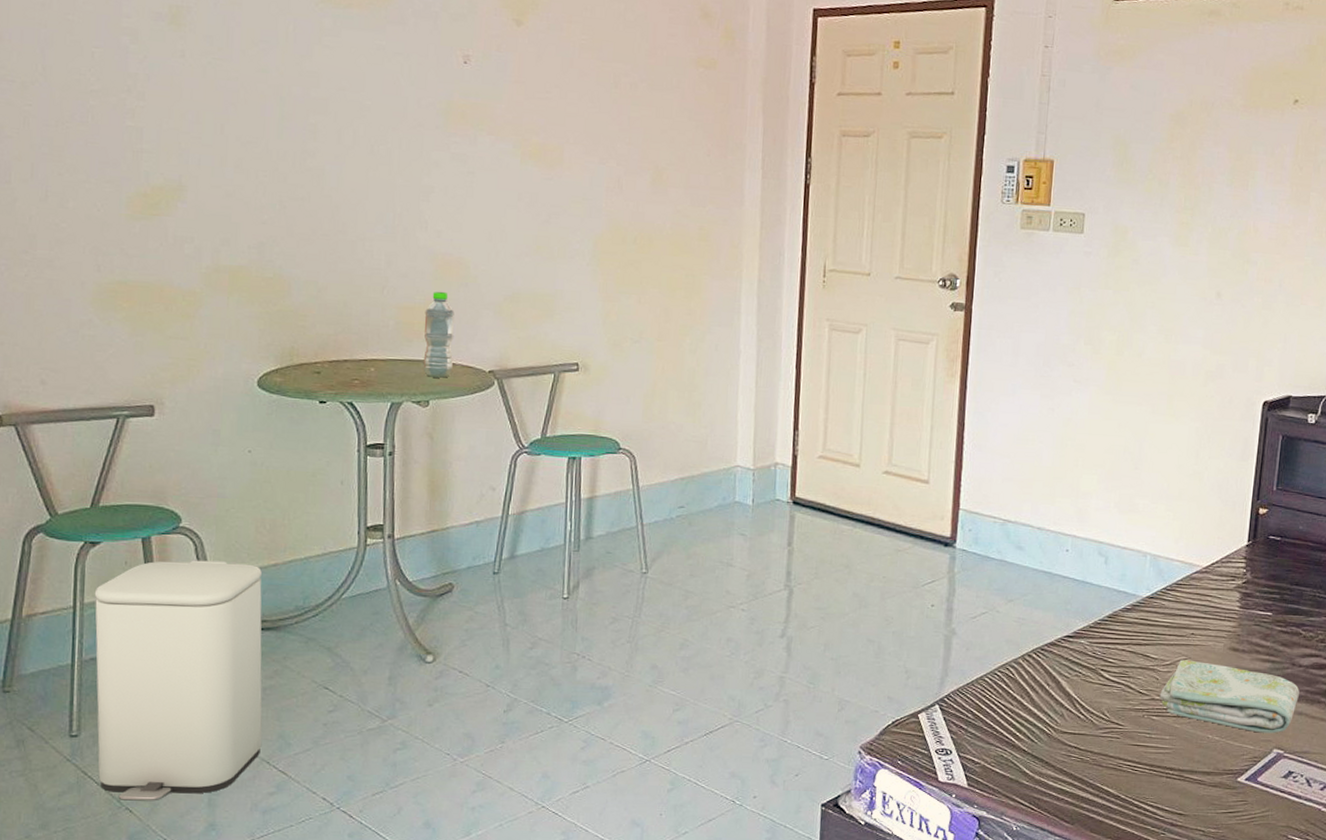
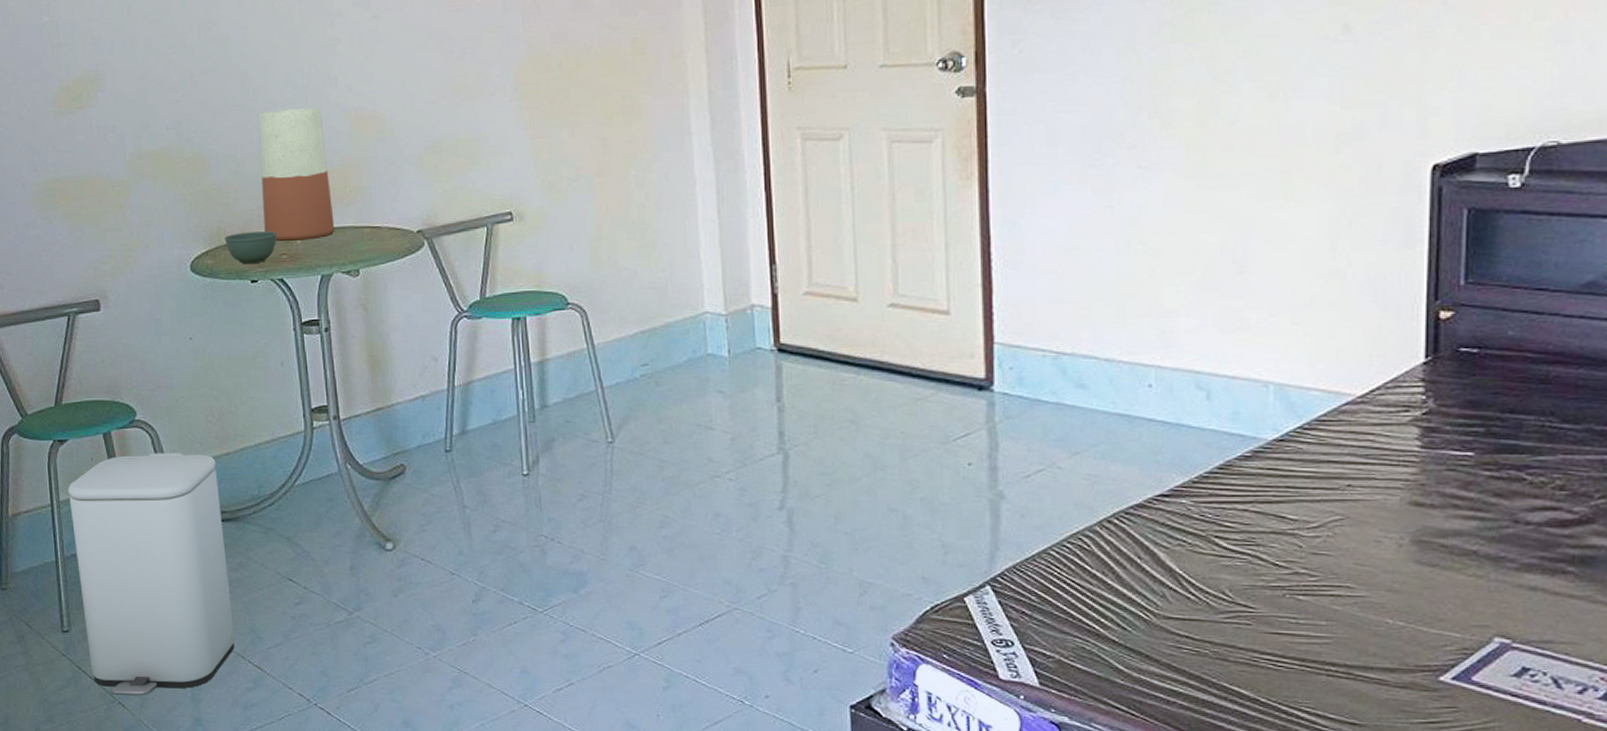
soup bowl: none [296,355,351,386] -> present [224,231,277,264]
vase: none [339,244,410,369] -> present [258,107,335,242]
water bottle: present [423,291,455,378] -> none [344,150,379,244]
towel: present [1159,659,1300,734] -> none [1306,520,1530,617]

